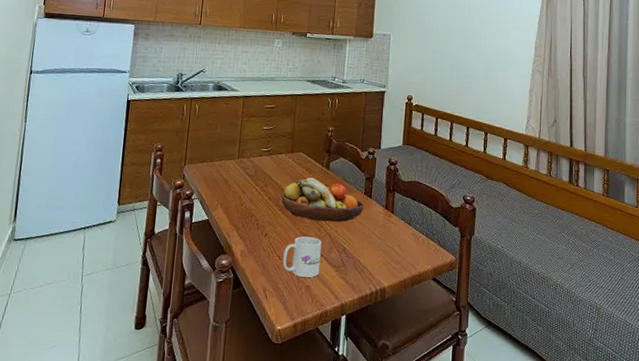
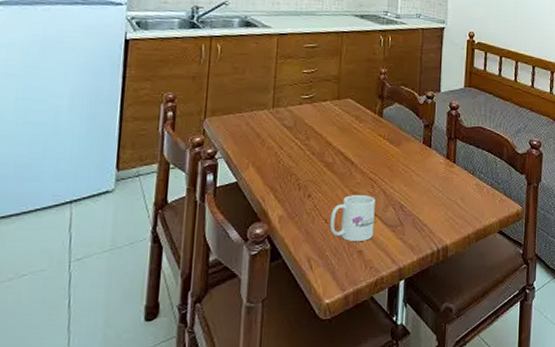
fruit bowl: present [281,177,364,223] -> none [327,127,423,177]

